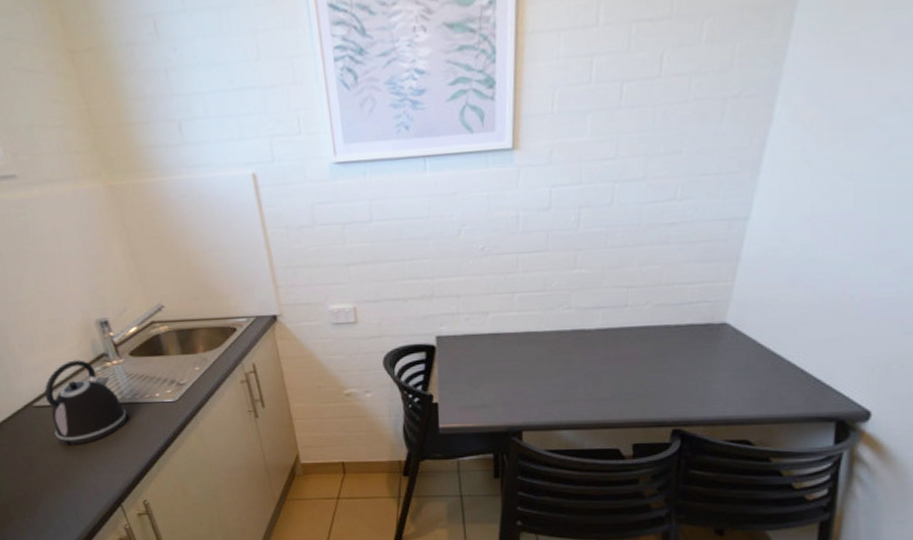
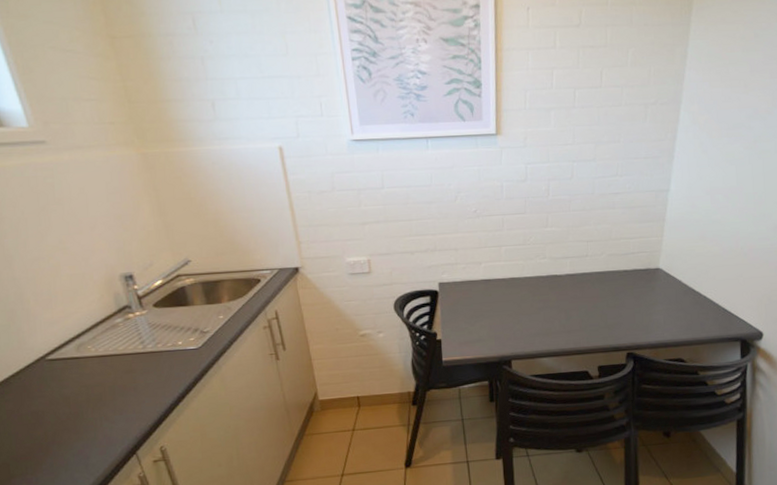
kettle: present [44,360,127,445] -> none [60,312,147,397]

